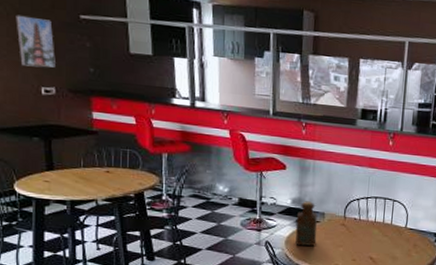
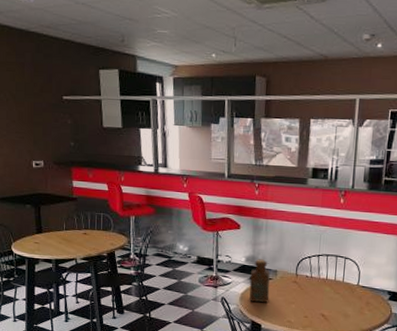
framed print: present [16,15,55,68] -> none [13,100,44,144]

